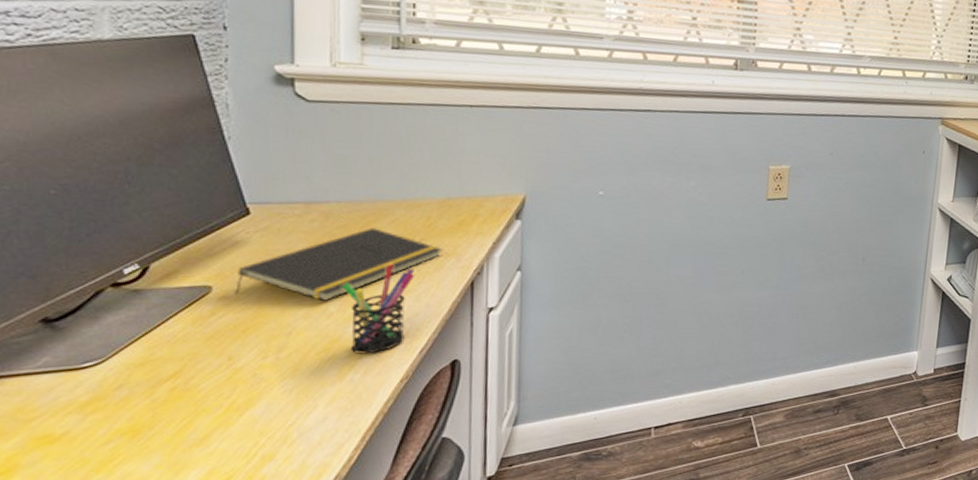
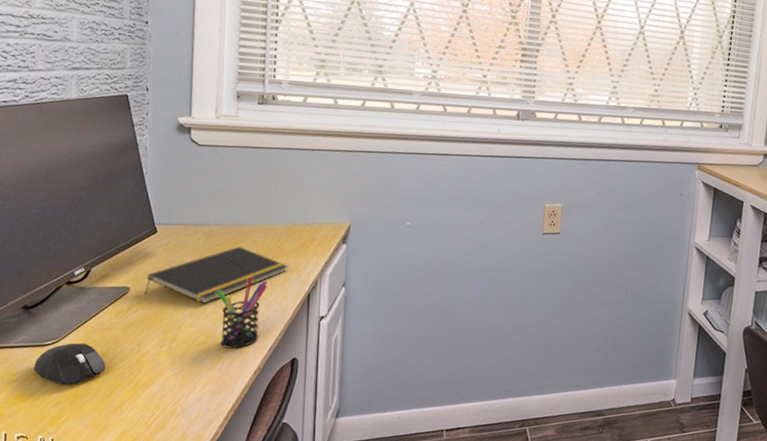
mouse: none [66,361,180,417] -> present [34,343,106,385]

